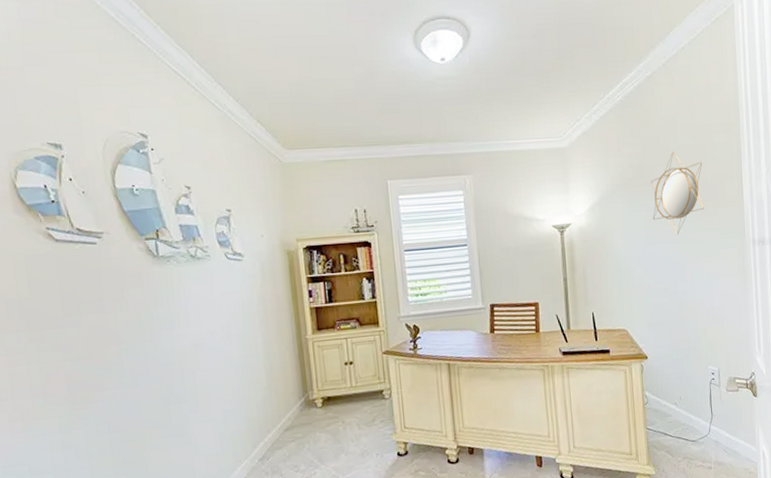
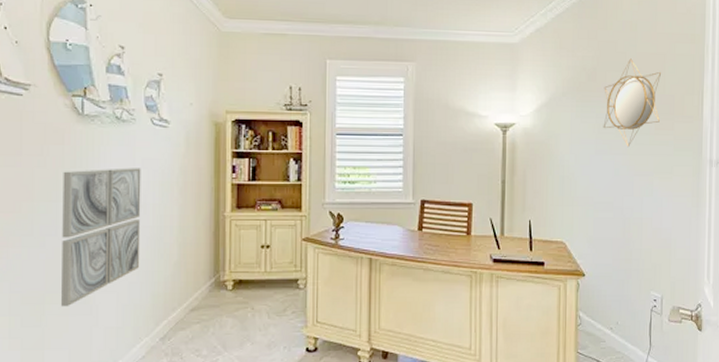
wall art: none [146,302,232,441] -> present [60,168,141,307]

